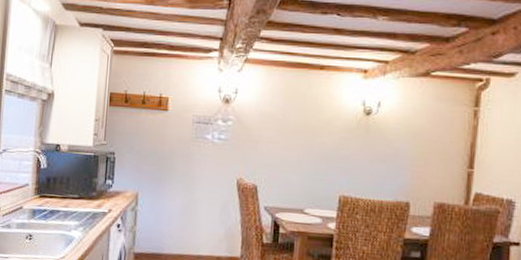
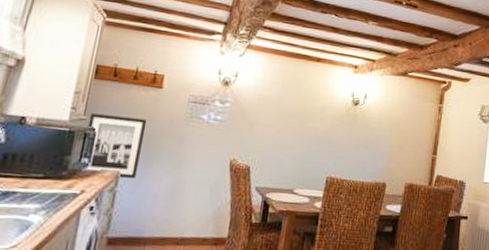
wall art: none [108,138,157,199] -> present [88,113,147,179]

